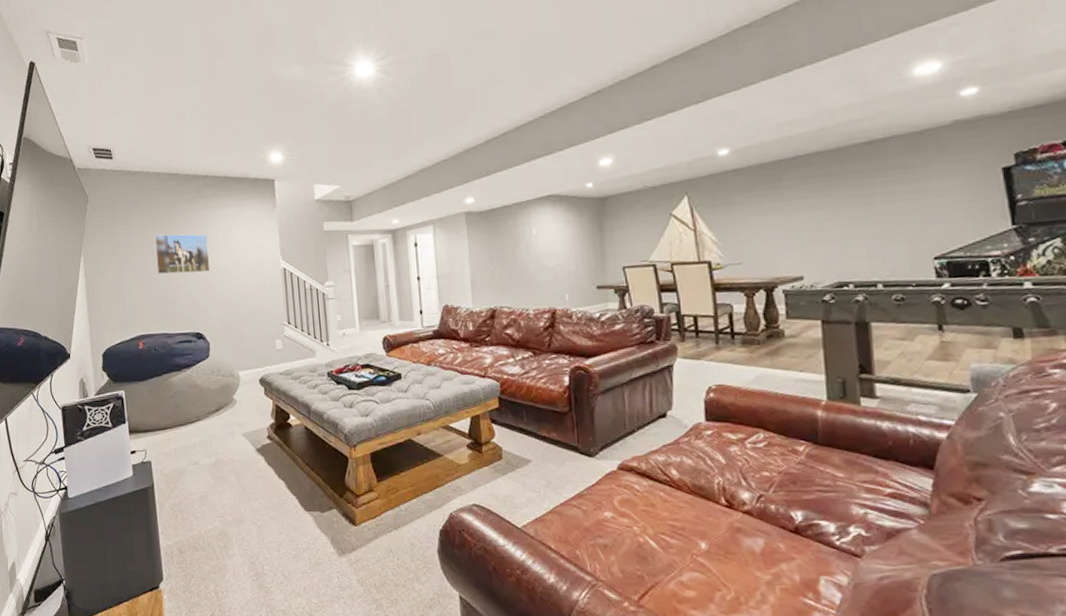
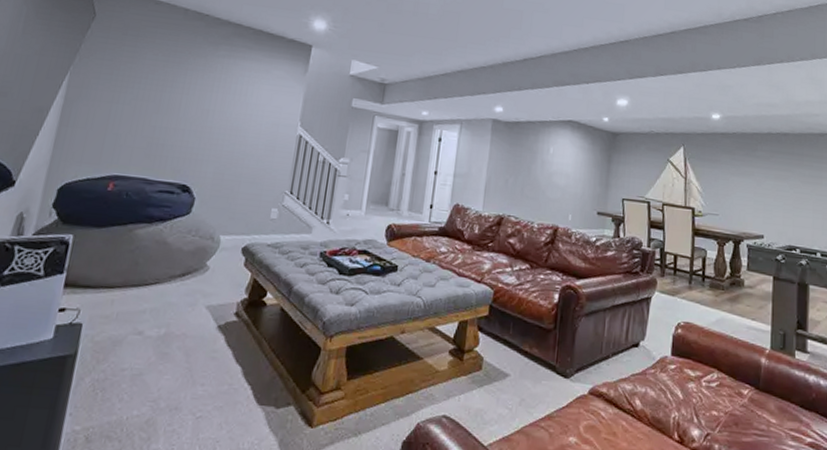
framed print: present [154,233,211,275] -> none [155,71,225,123]

